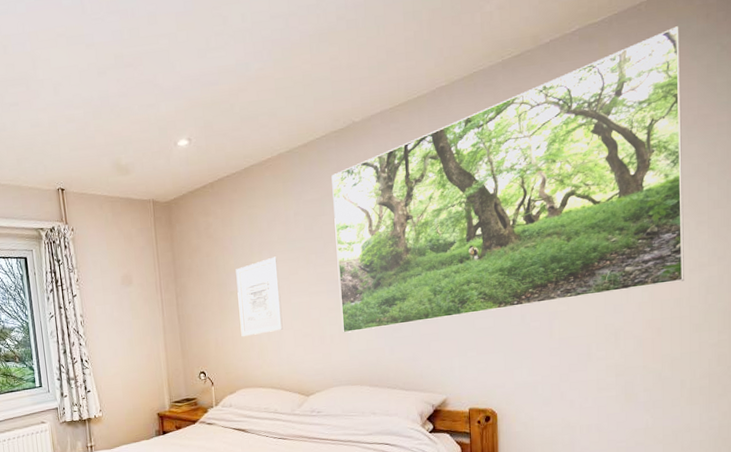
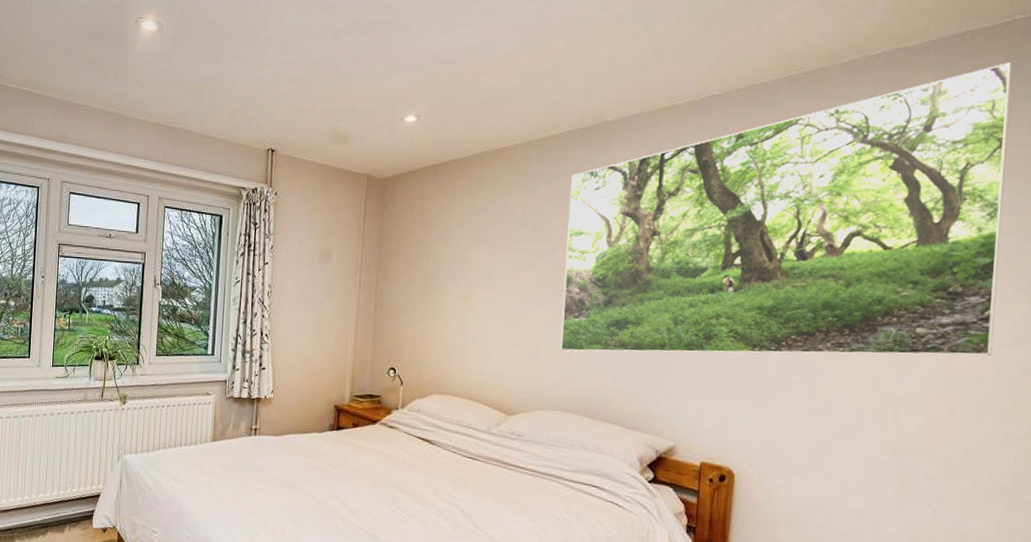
wall art: present [236,256,283,337] -> none [443,254,497,337]

